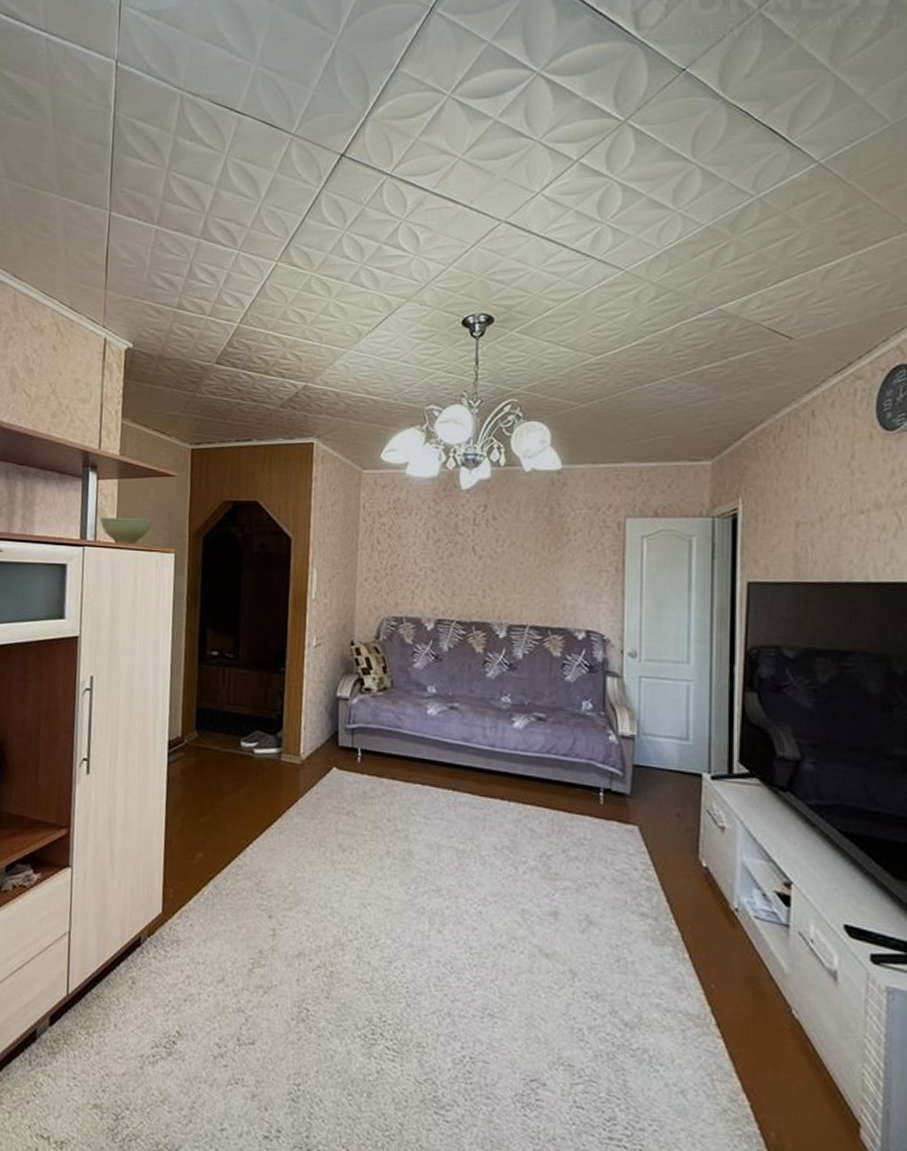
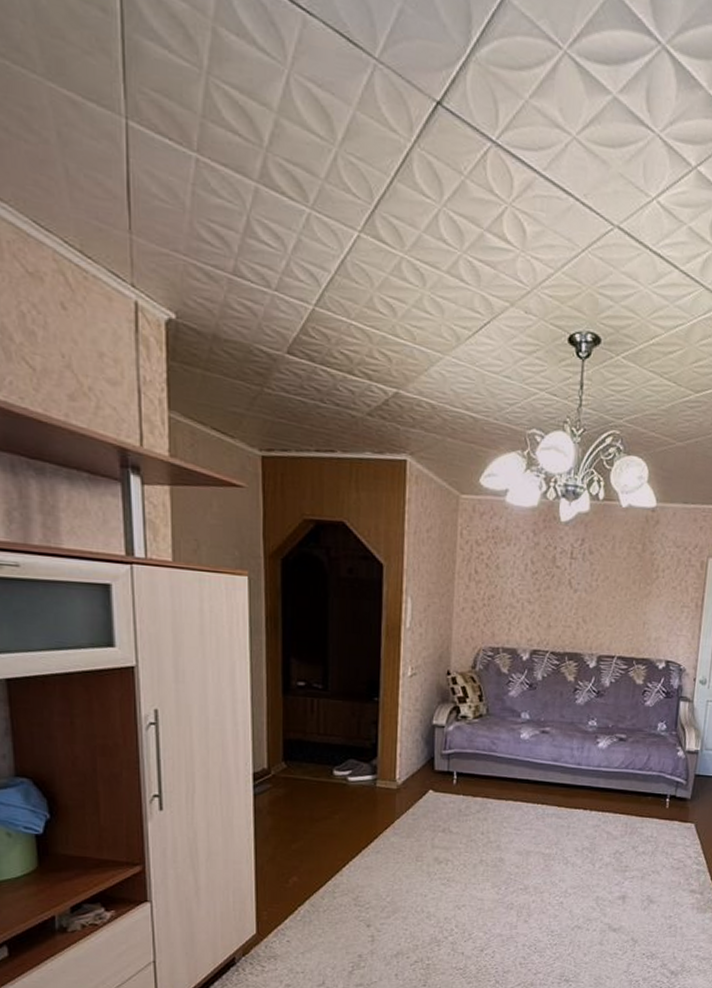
bowl: present [99,517,152,545] -> none [148,531,218,565]

